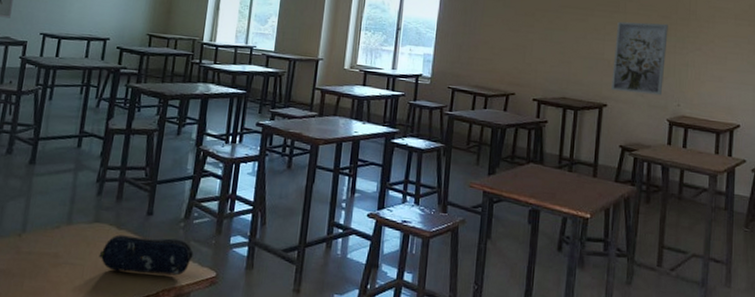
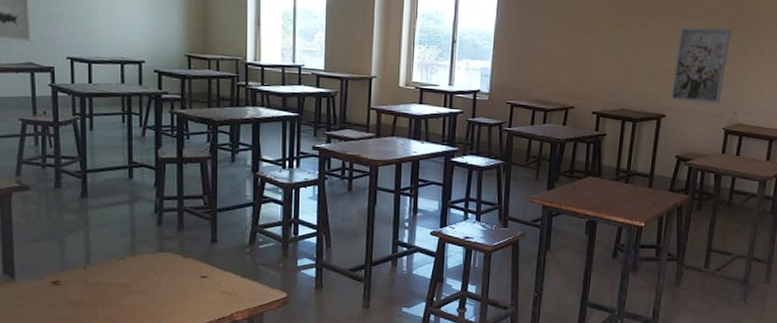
pencil case: present [98,234,194,276] -> none [168,262,263,298]

